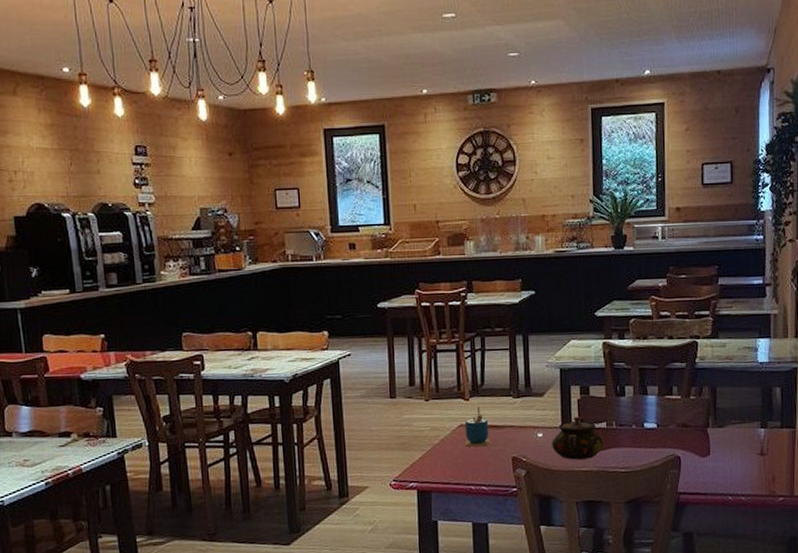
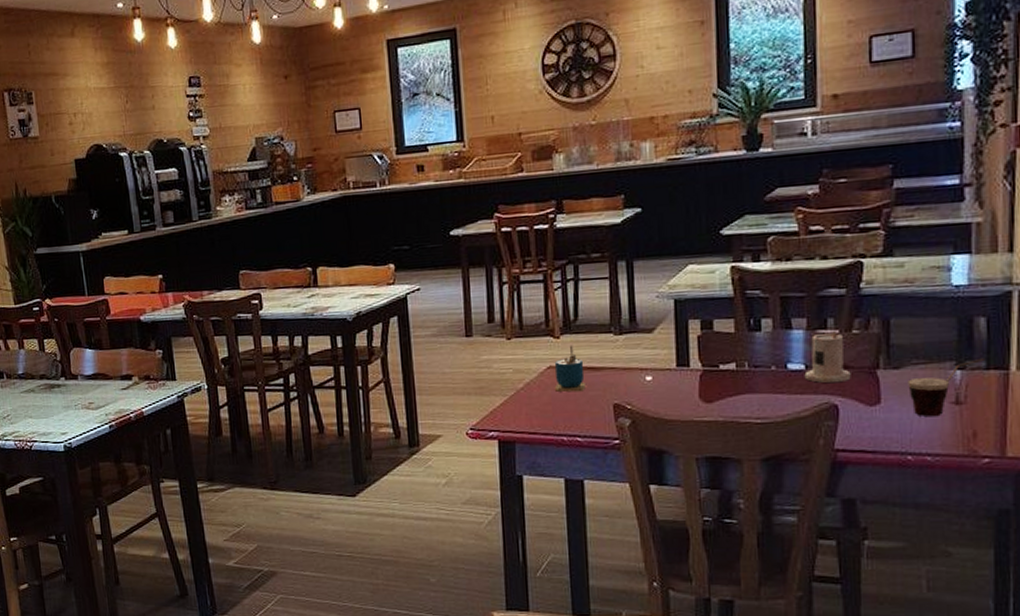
teapot: present [552,416,605,460] -> none [664,356,734,408]
candle: none [656,396,689,439] -> present [804,330,851,383]
cup: none [728,420,780,466] -> present [908,359,985,417]

